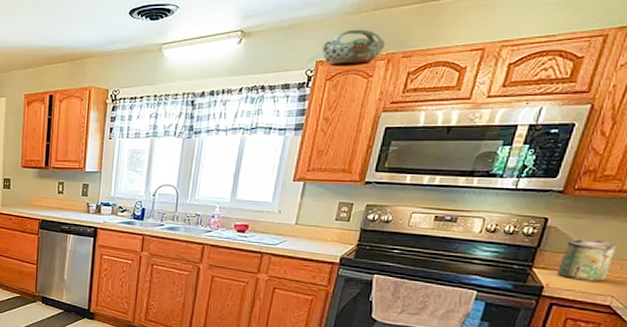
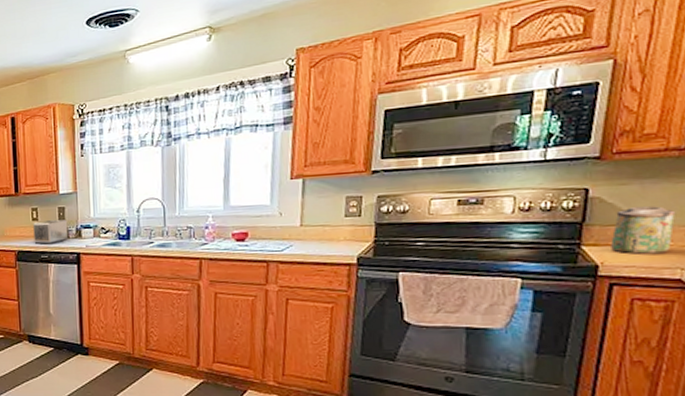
toaster: none [57,194,90,218] -> present [33,219,69,245]
decorative basket: present [322,29,384,67] -> none [301,9,369,53]

